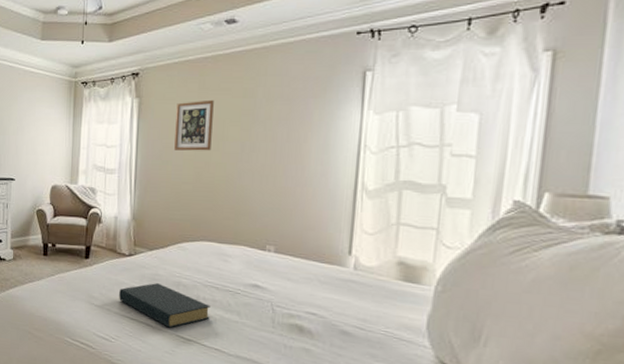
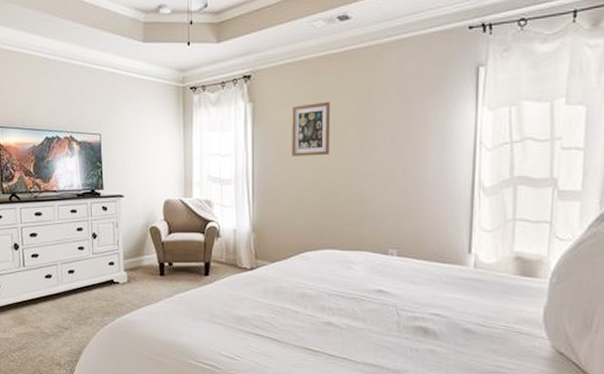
hardback book: present [119,282,211,328] -> none [243,295,336,341]

